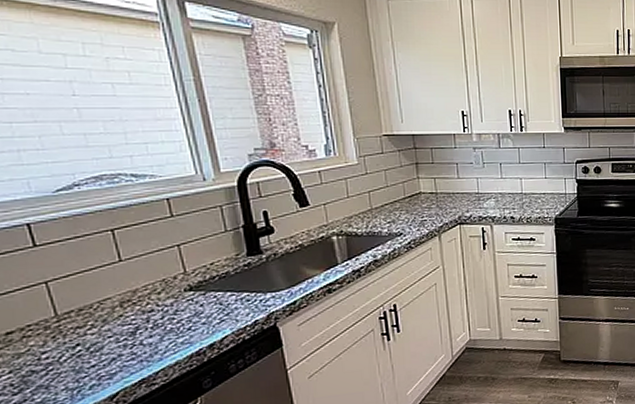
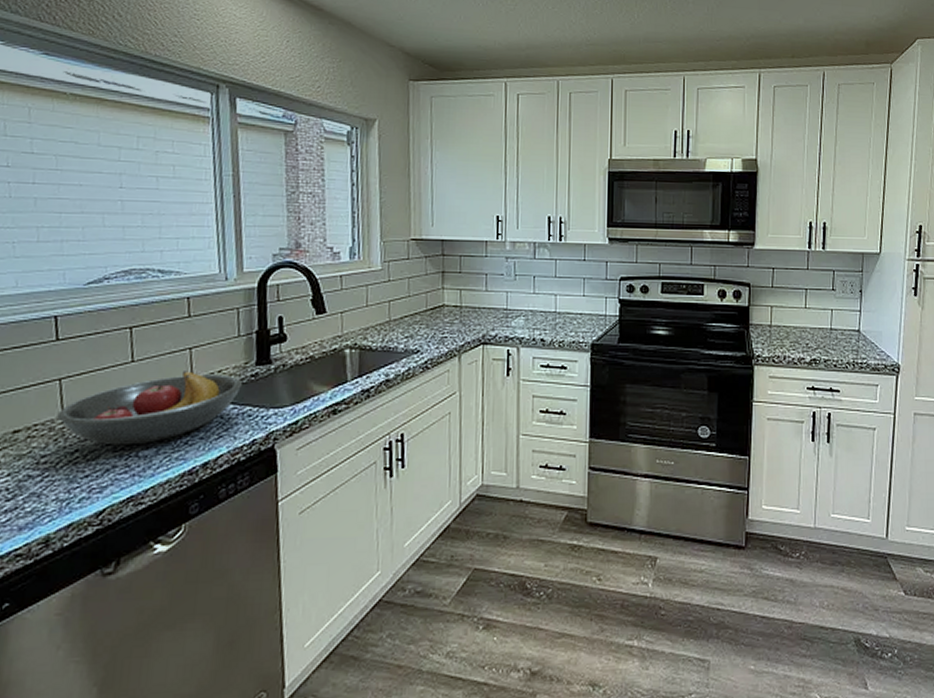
fruit bowl: none [50,265,236,337] -> present [57,371,242,446]

